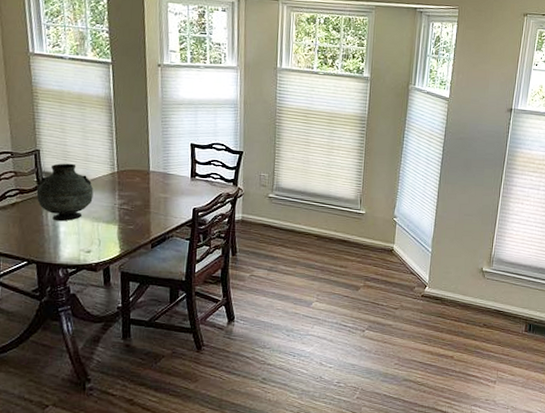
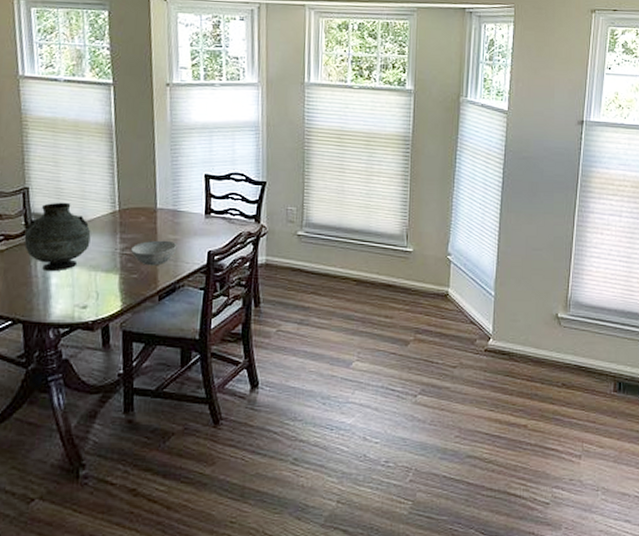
bowl: none [128,198,167,219] -> present [131,240,178,266]

